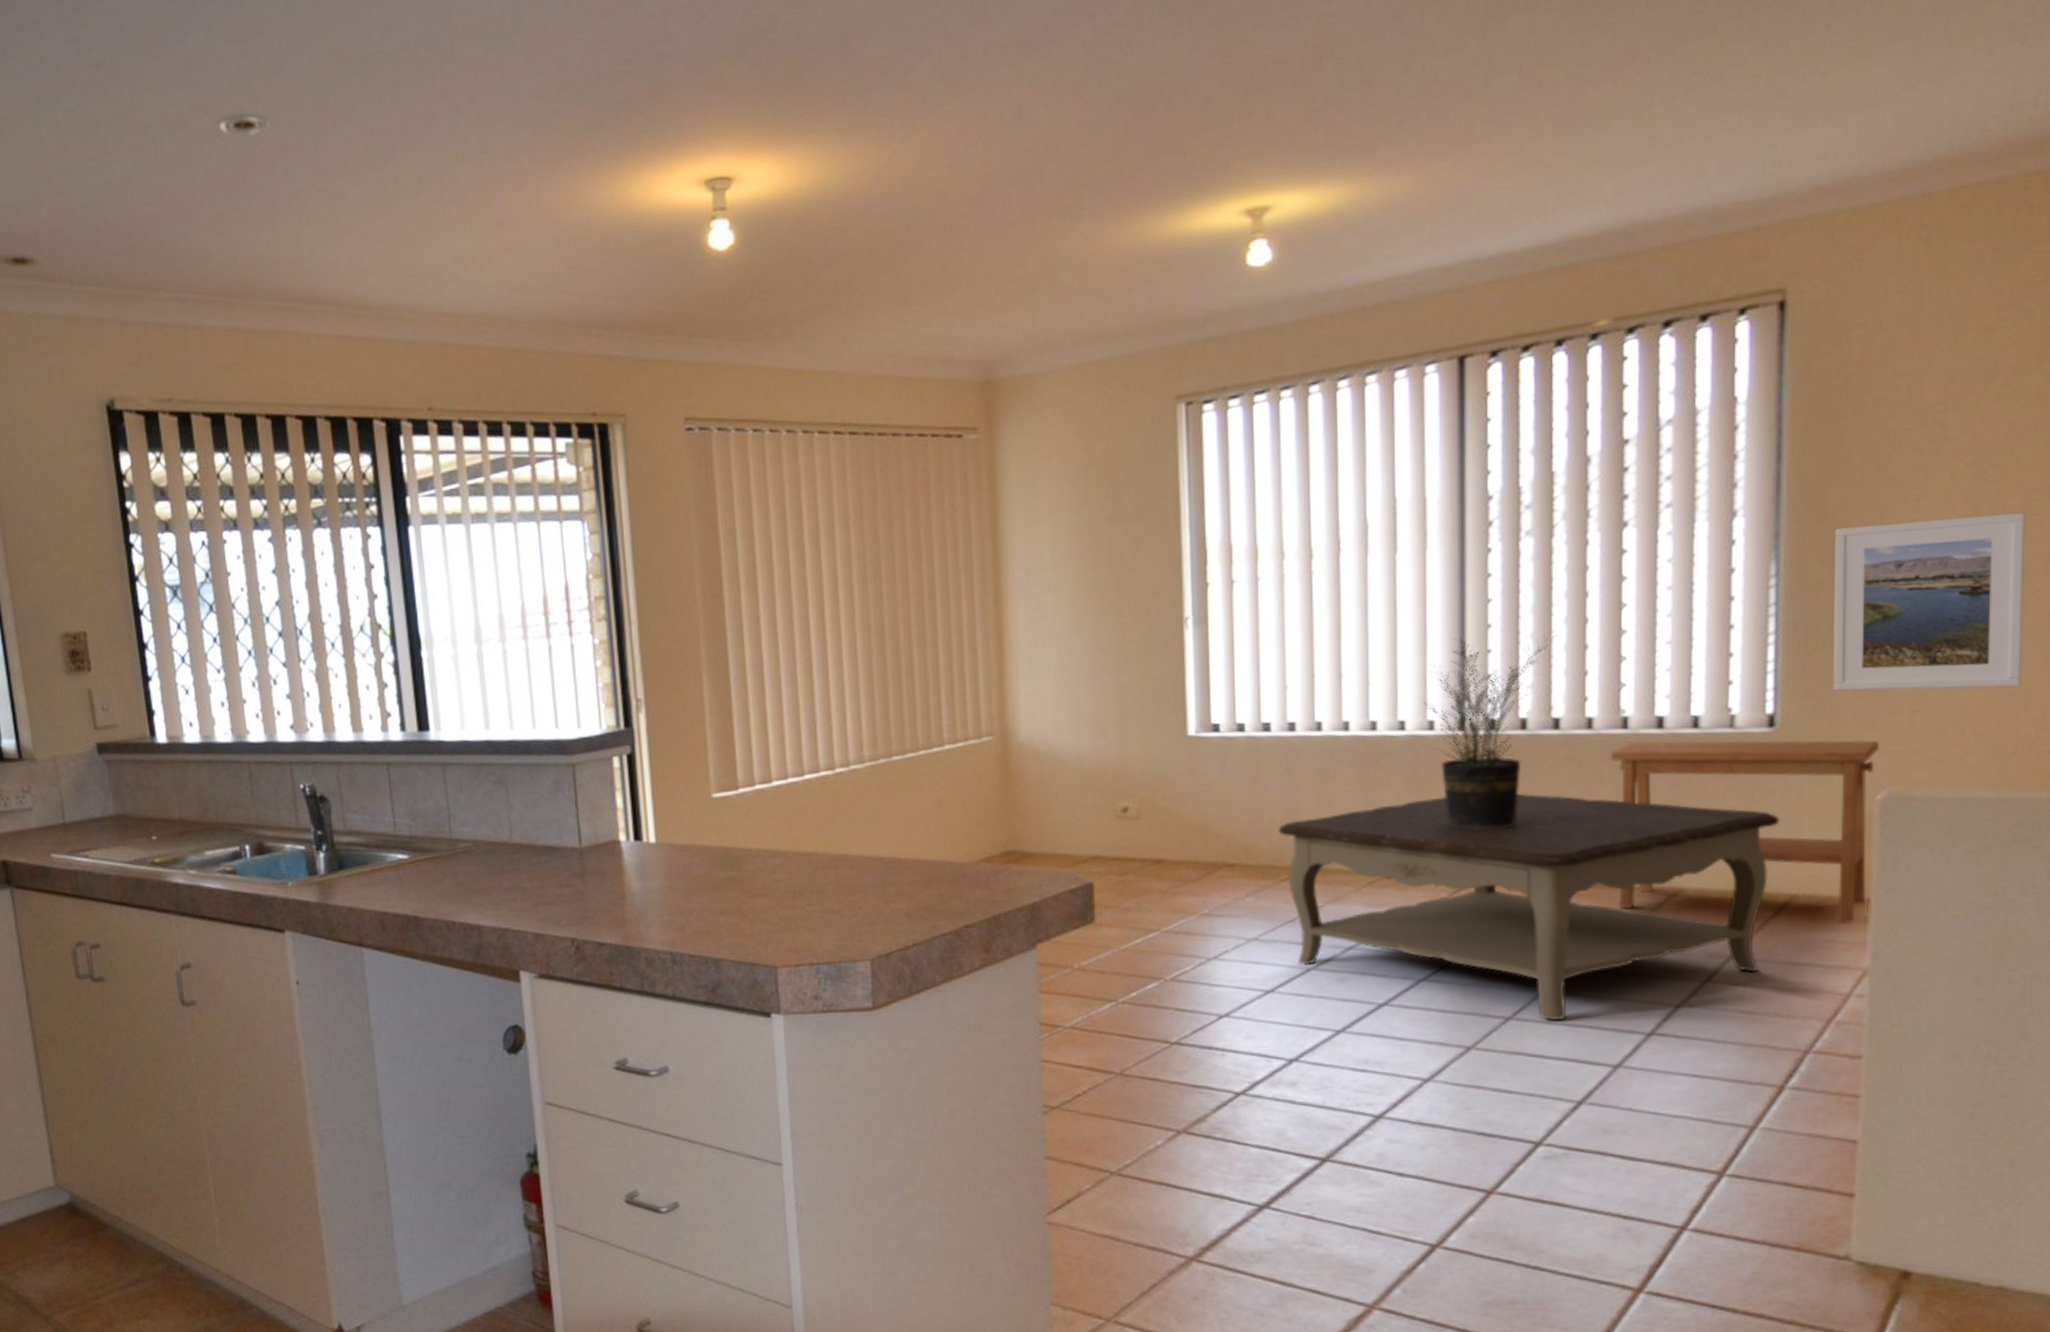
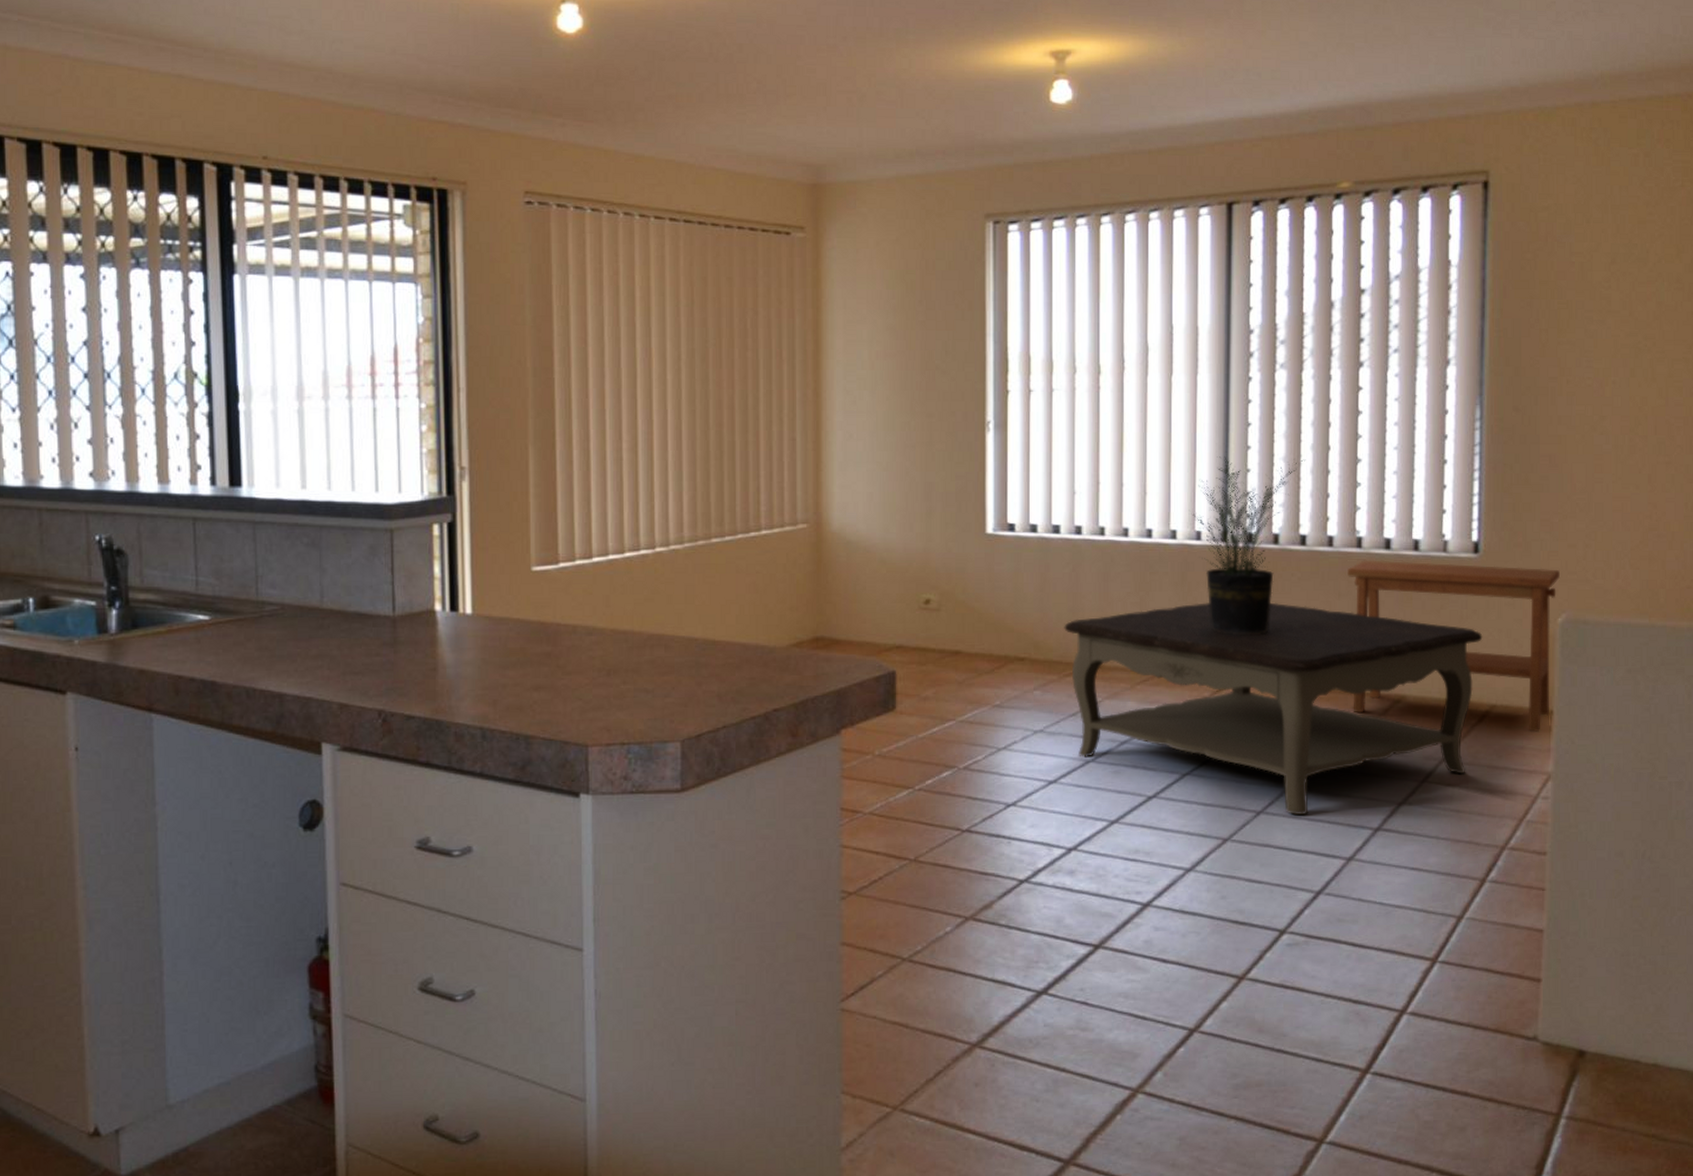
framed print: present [1833,512,2026,691] -> none [1524,379,1670,529]

